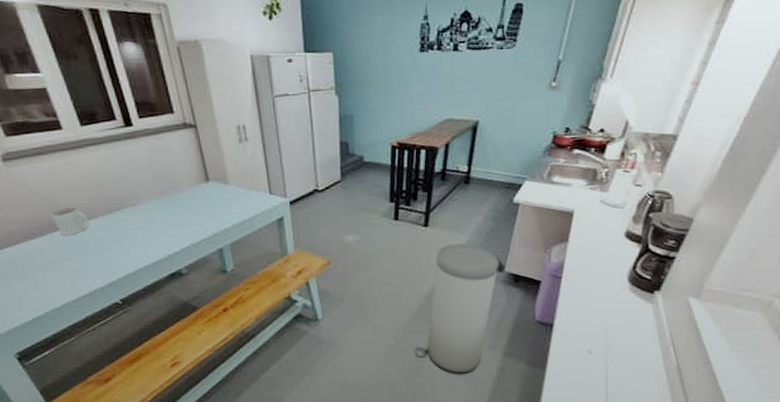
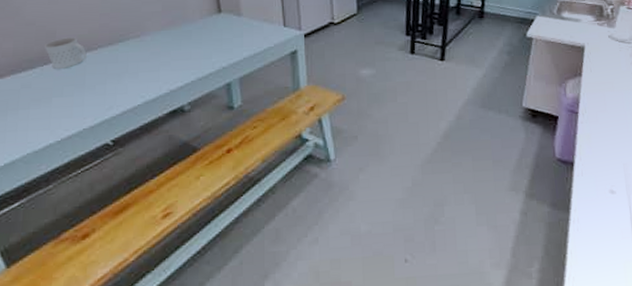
pedal bin: present [416,243,506,374] -> none [434,78,523,220]

